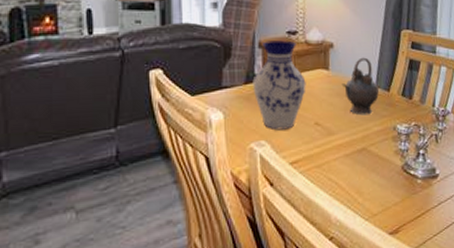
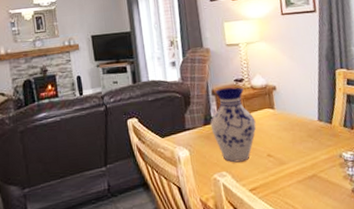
teapot: present [341,57,380,116] -> none [287,96,323,146]

